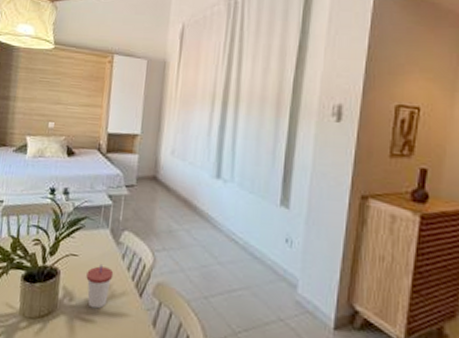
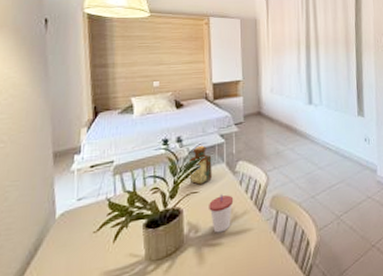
bottle: none [70,202,97,248] -> present [189,145,212,185]

